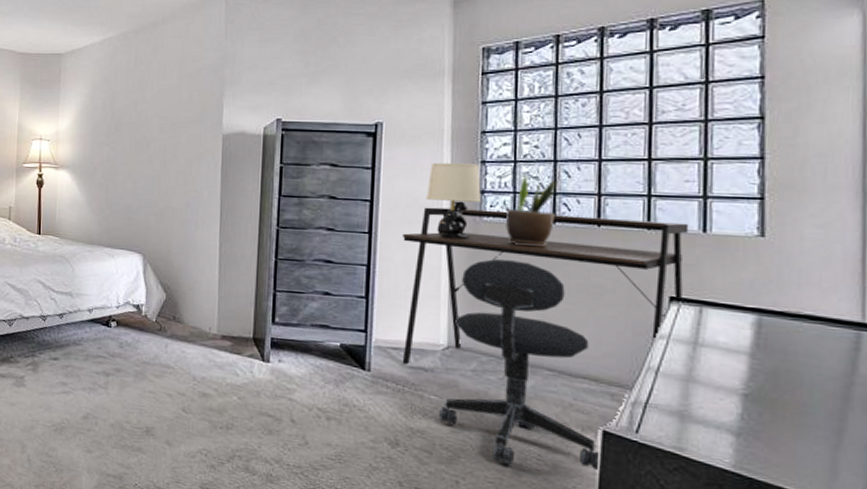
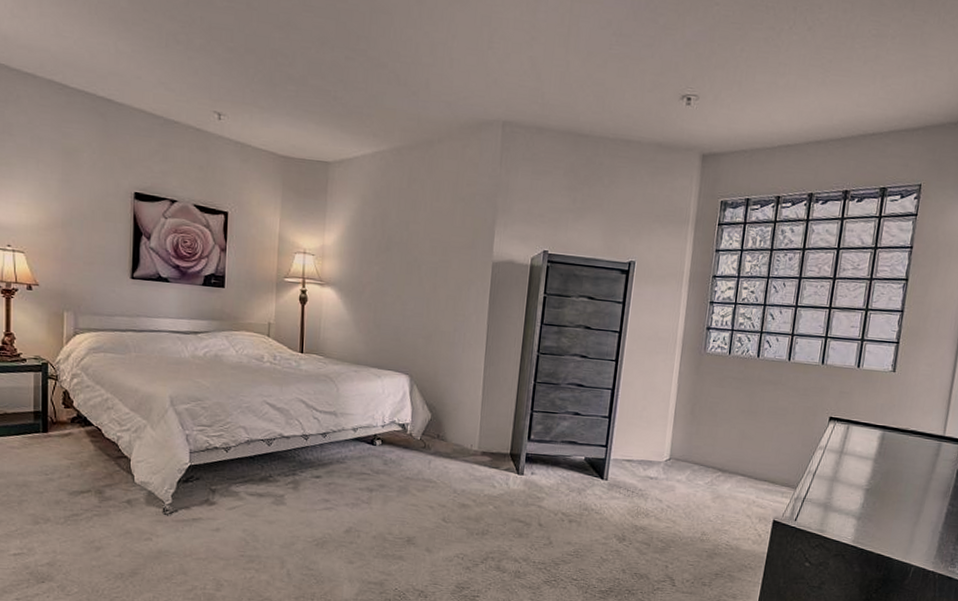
desk: present [402,207,689,365] -> none [633,339,849,474]
table lamp: present [425,162,482,240] -> none [664,300,709,369]
office chair: present [438,259,602,472] -> none [657,385,772,551]
potted plant: present [506,174,555,248] -> none [723,315,763,377]

